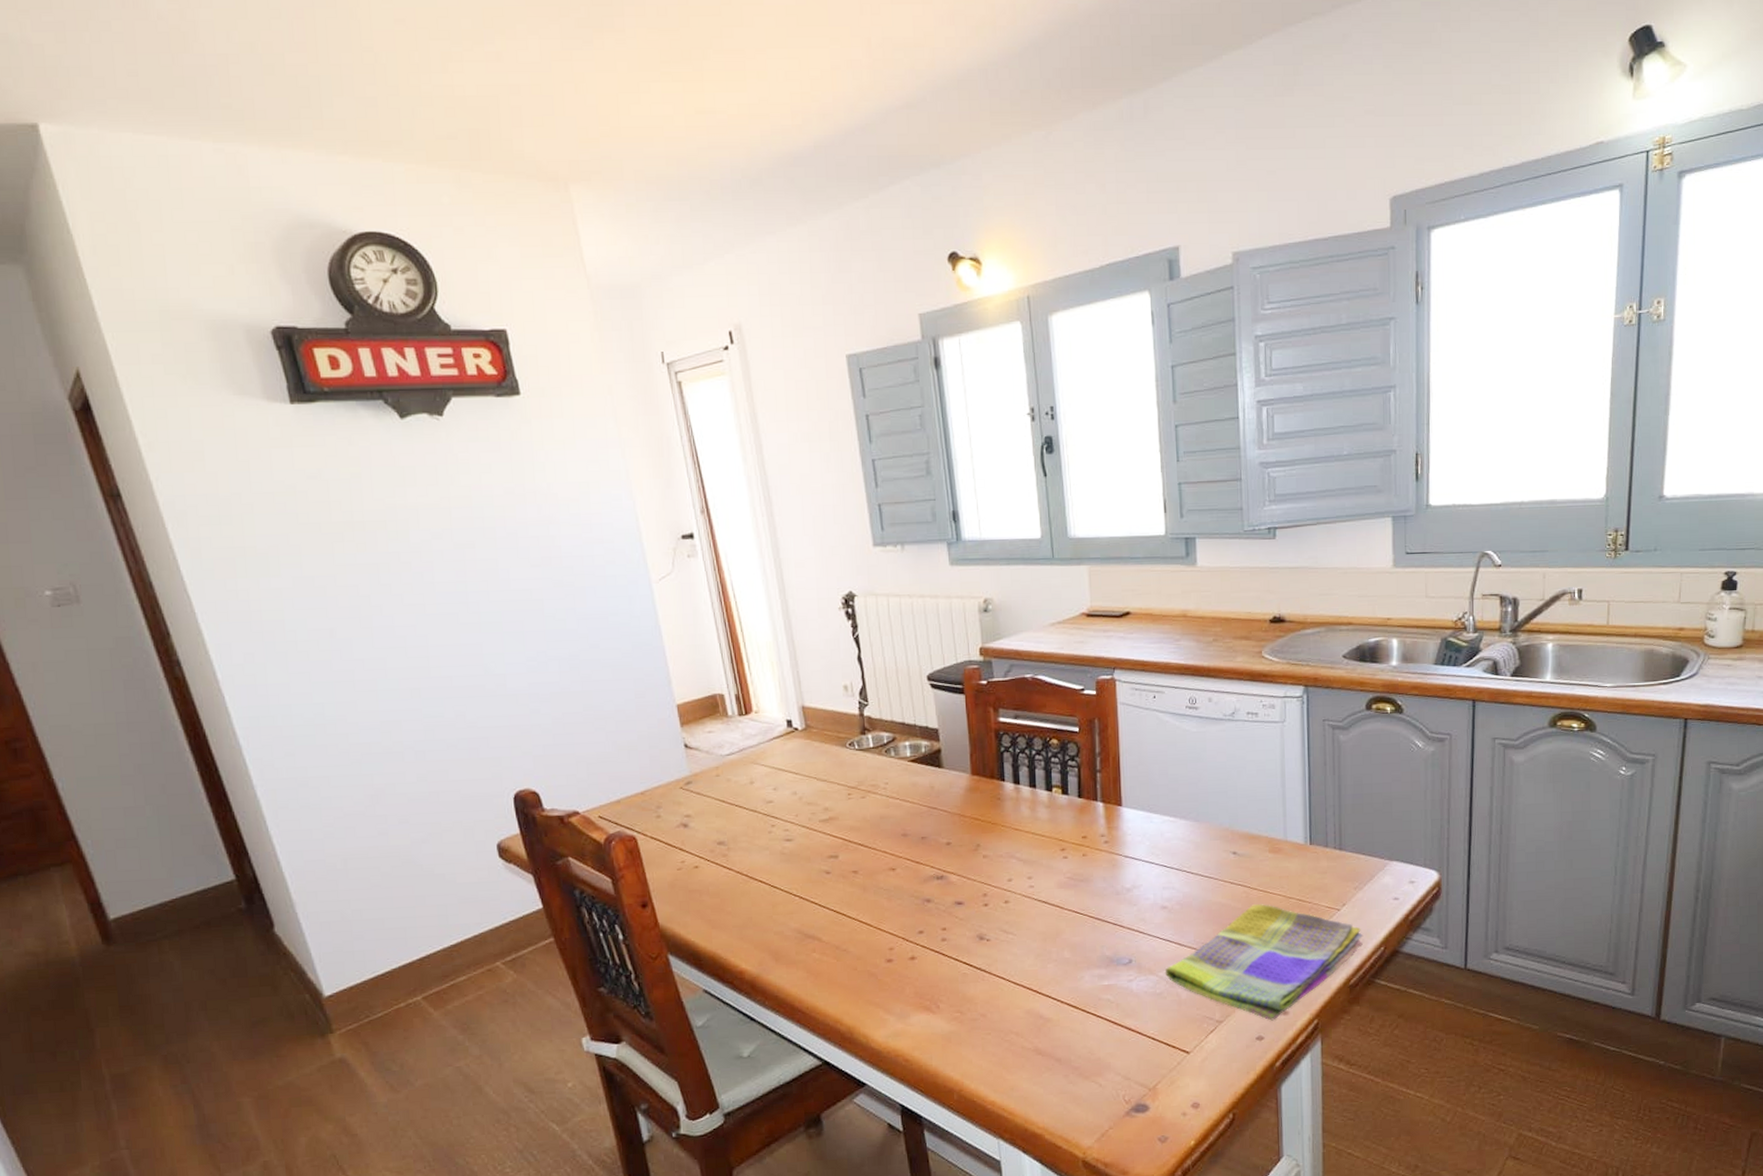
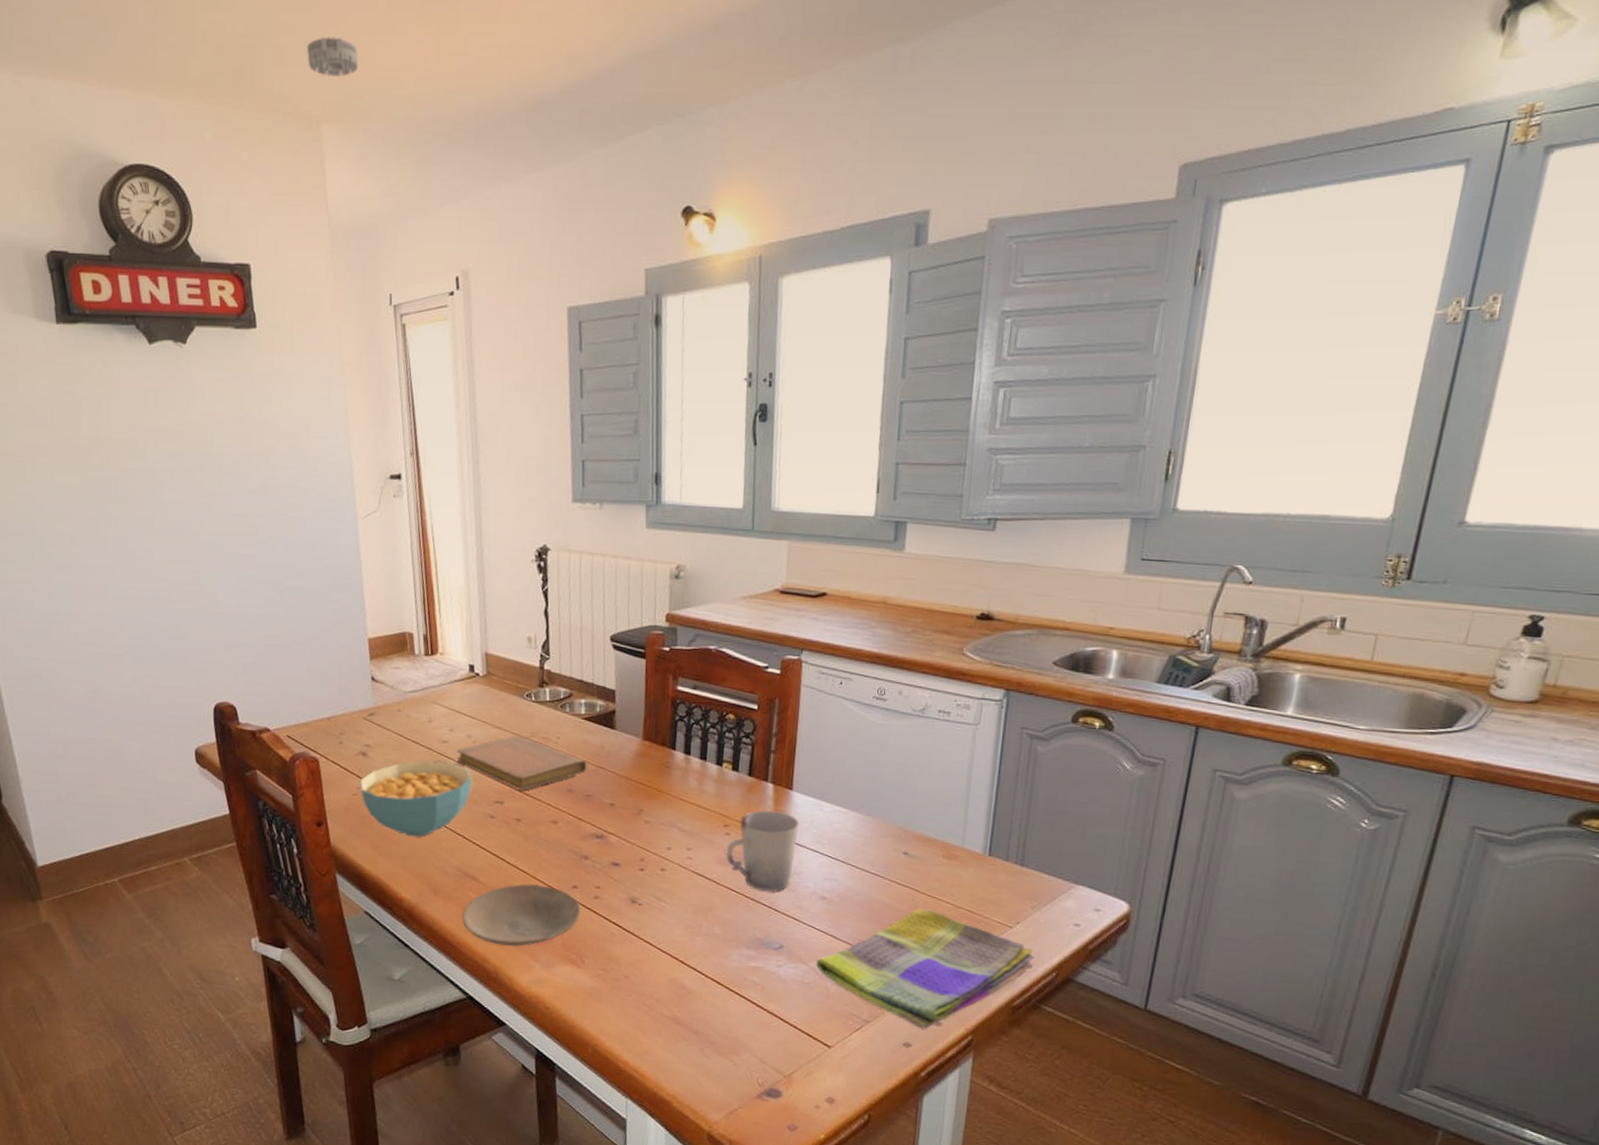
smoke detector: none [546,97,603,137] -> present [307,37,358,76]
cereal bowl: none [684,822,803,905] -> present [360,760,472,837]
notebook: none [783,786,919,842] -> present [457,735,587,791]
plate: none [808,935,930,1004] -> present [462,883,581,947]
cup: none [1066,828,1133,909] -> present [726,810,800,892]

